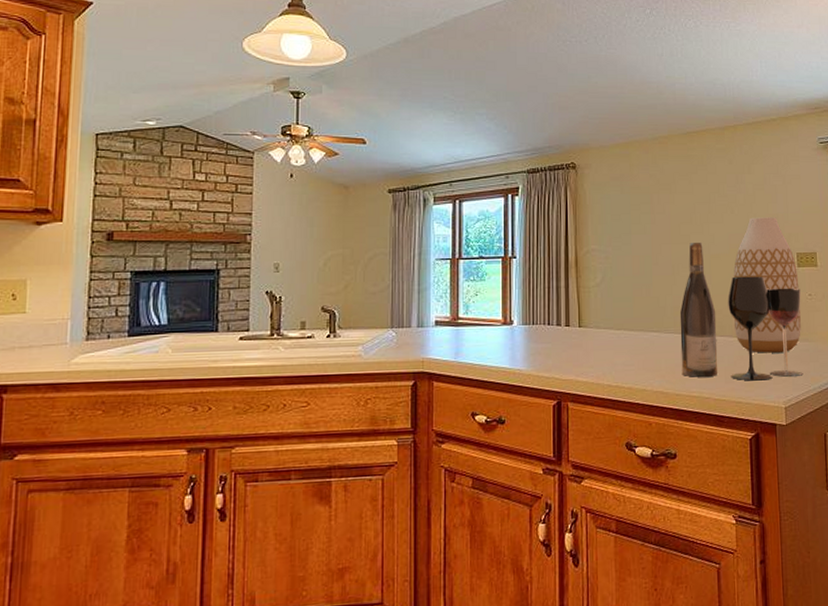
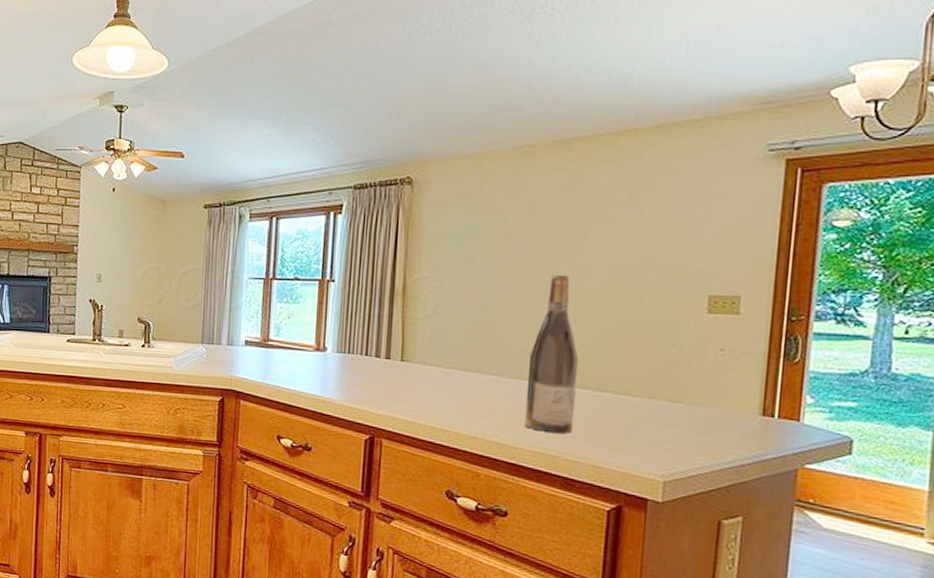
wineglass: present [728,276,773,381] -> none [590,319,660,447]
vase: present [733,217,801,353] -> none [602,247,707,417]
wineglass: present [766,288,803,377] -> none [647,337,708,448]

